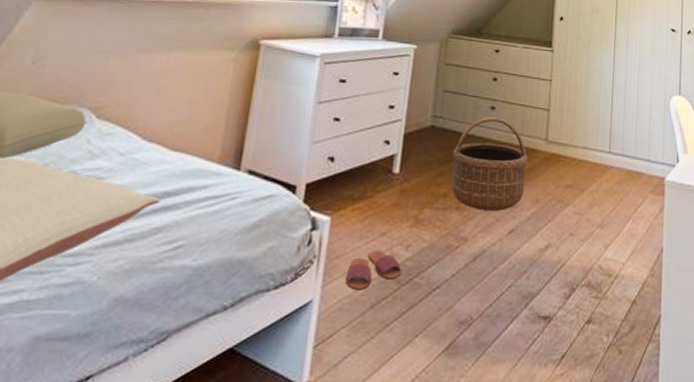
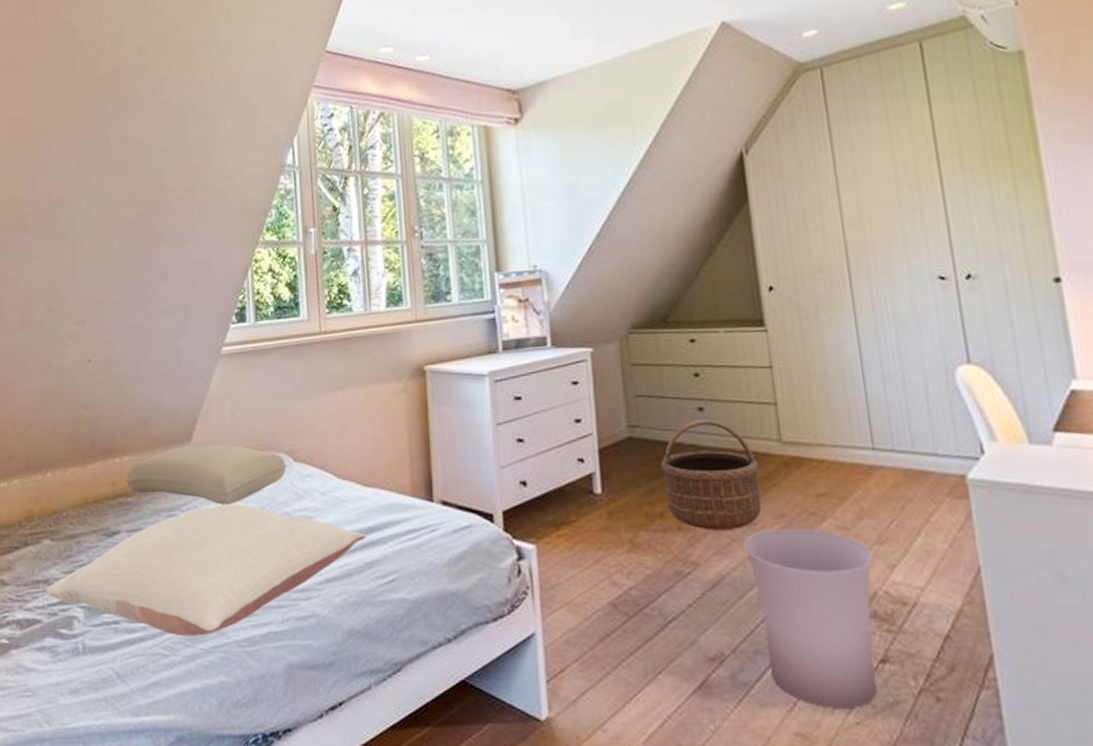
slippers: present [345,250,401,290] -> none [565,578,626,623]
waste bin: none [505,212,596,362] -> present [744,528,877,708]

